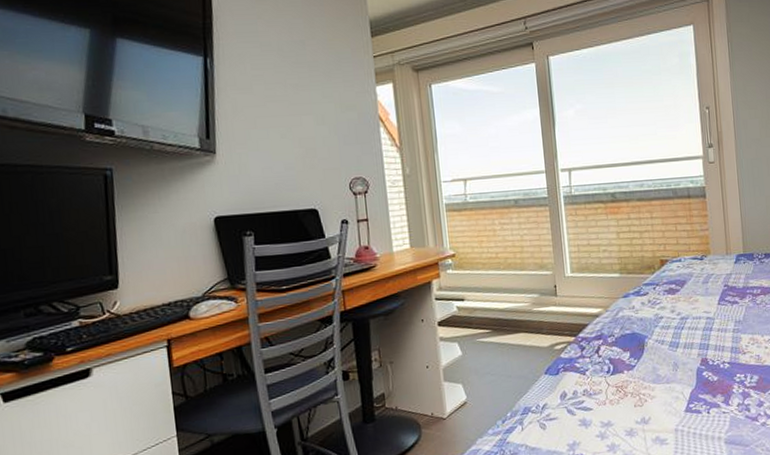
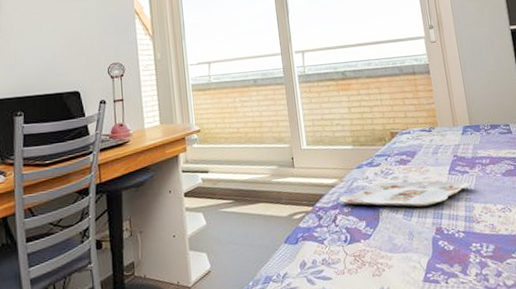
serving tray: none [603,310,740,338] -> present [338,180,471,207]

